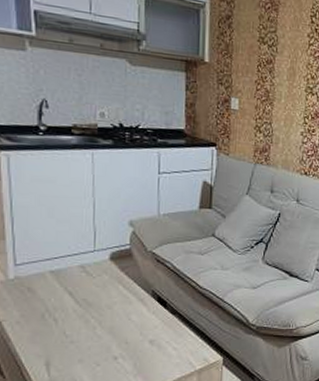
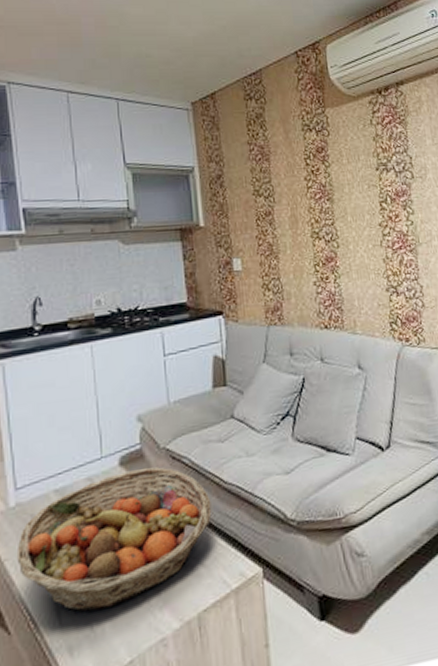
fruit basket: none [13,265,187,370] -> present [16,467,212,612]

